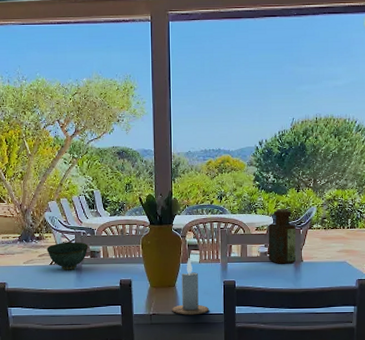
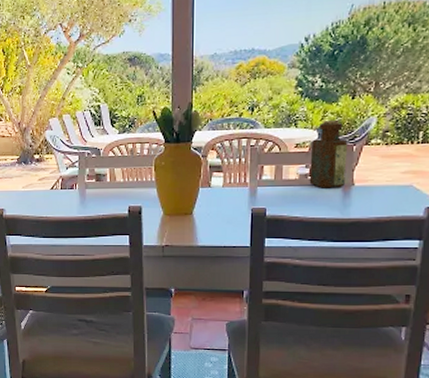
bowl: present [46,241,88,270] -> none [47,163,93,196]
candle: present [171,258,210,315] -> none [187,181,233,247]

